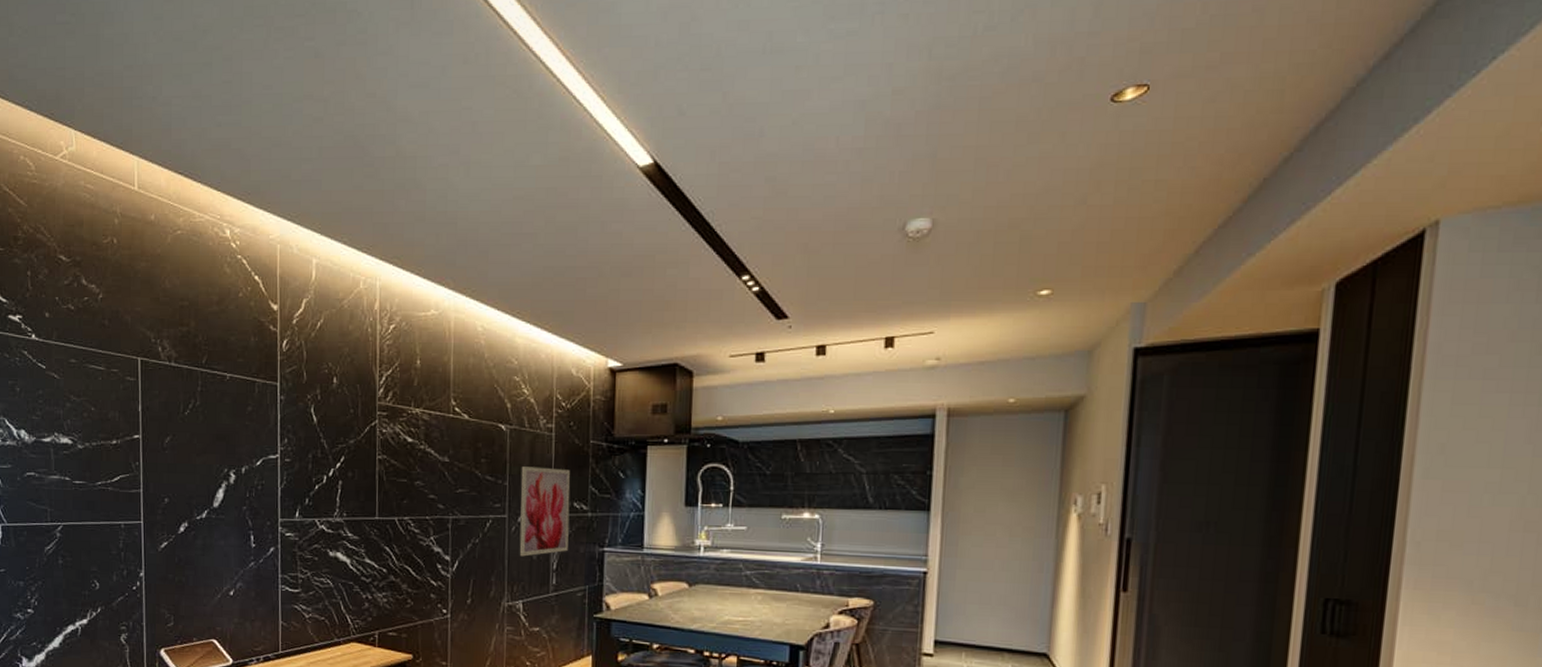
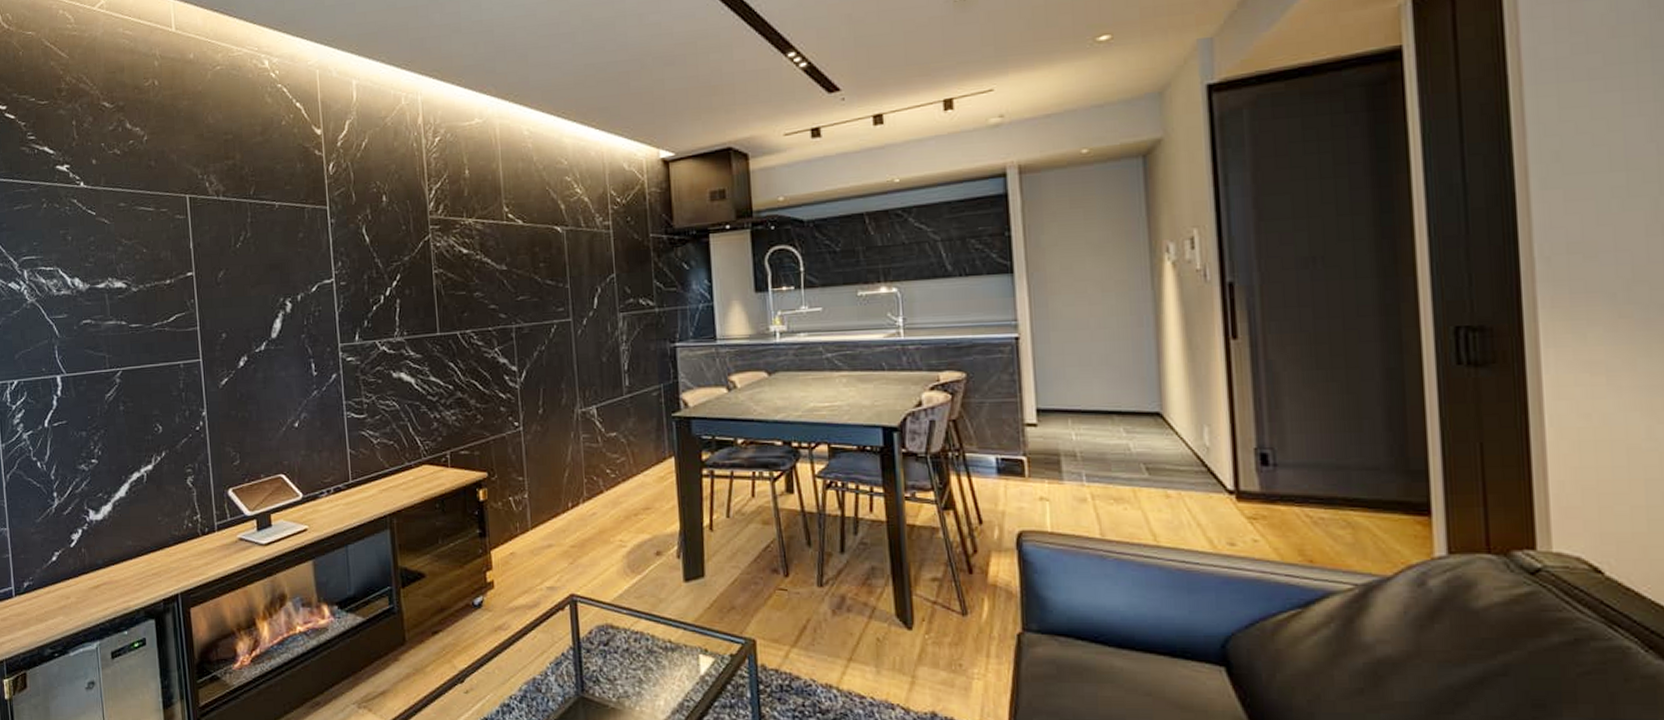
wall art: present [519,467,571,557] -> none [581,265,638,360]

